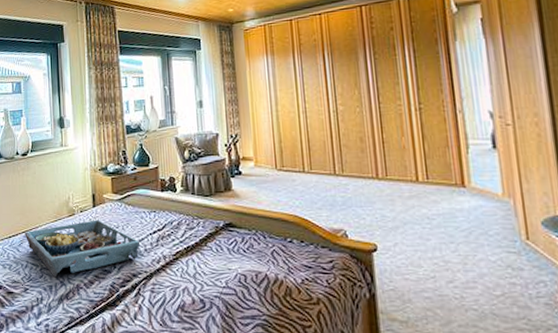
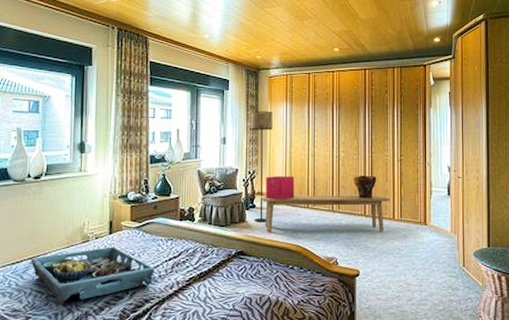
floor lamp: none [228,67,256,191] -> present [251,110,273,222]
bench: none [246,153,411,201] -> present [260,195,391,232]
storage bin: none [249,137,286,165] -> present [265,176,295,200]
decorative urn: none [357,130,389,159] -> present [352,175,377,199]

